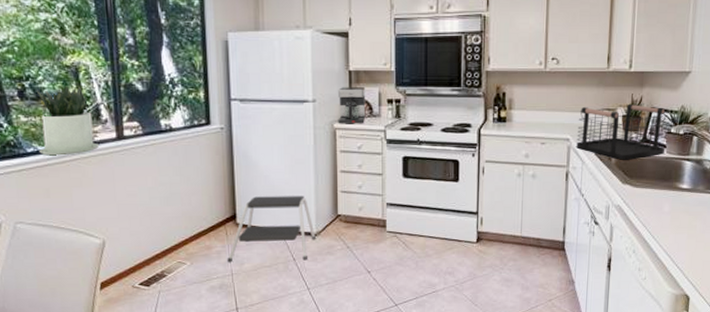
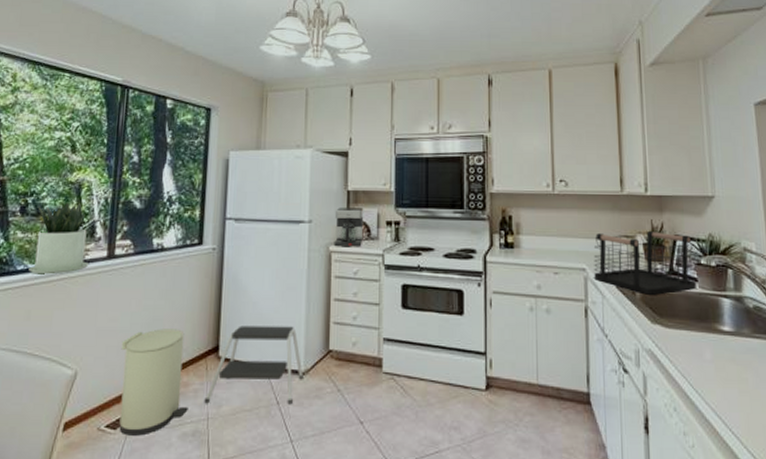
pedal bin: none [143,201,213,291] -> present [119,329,188,436]

